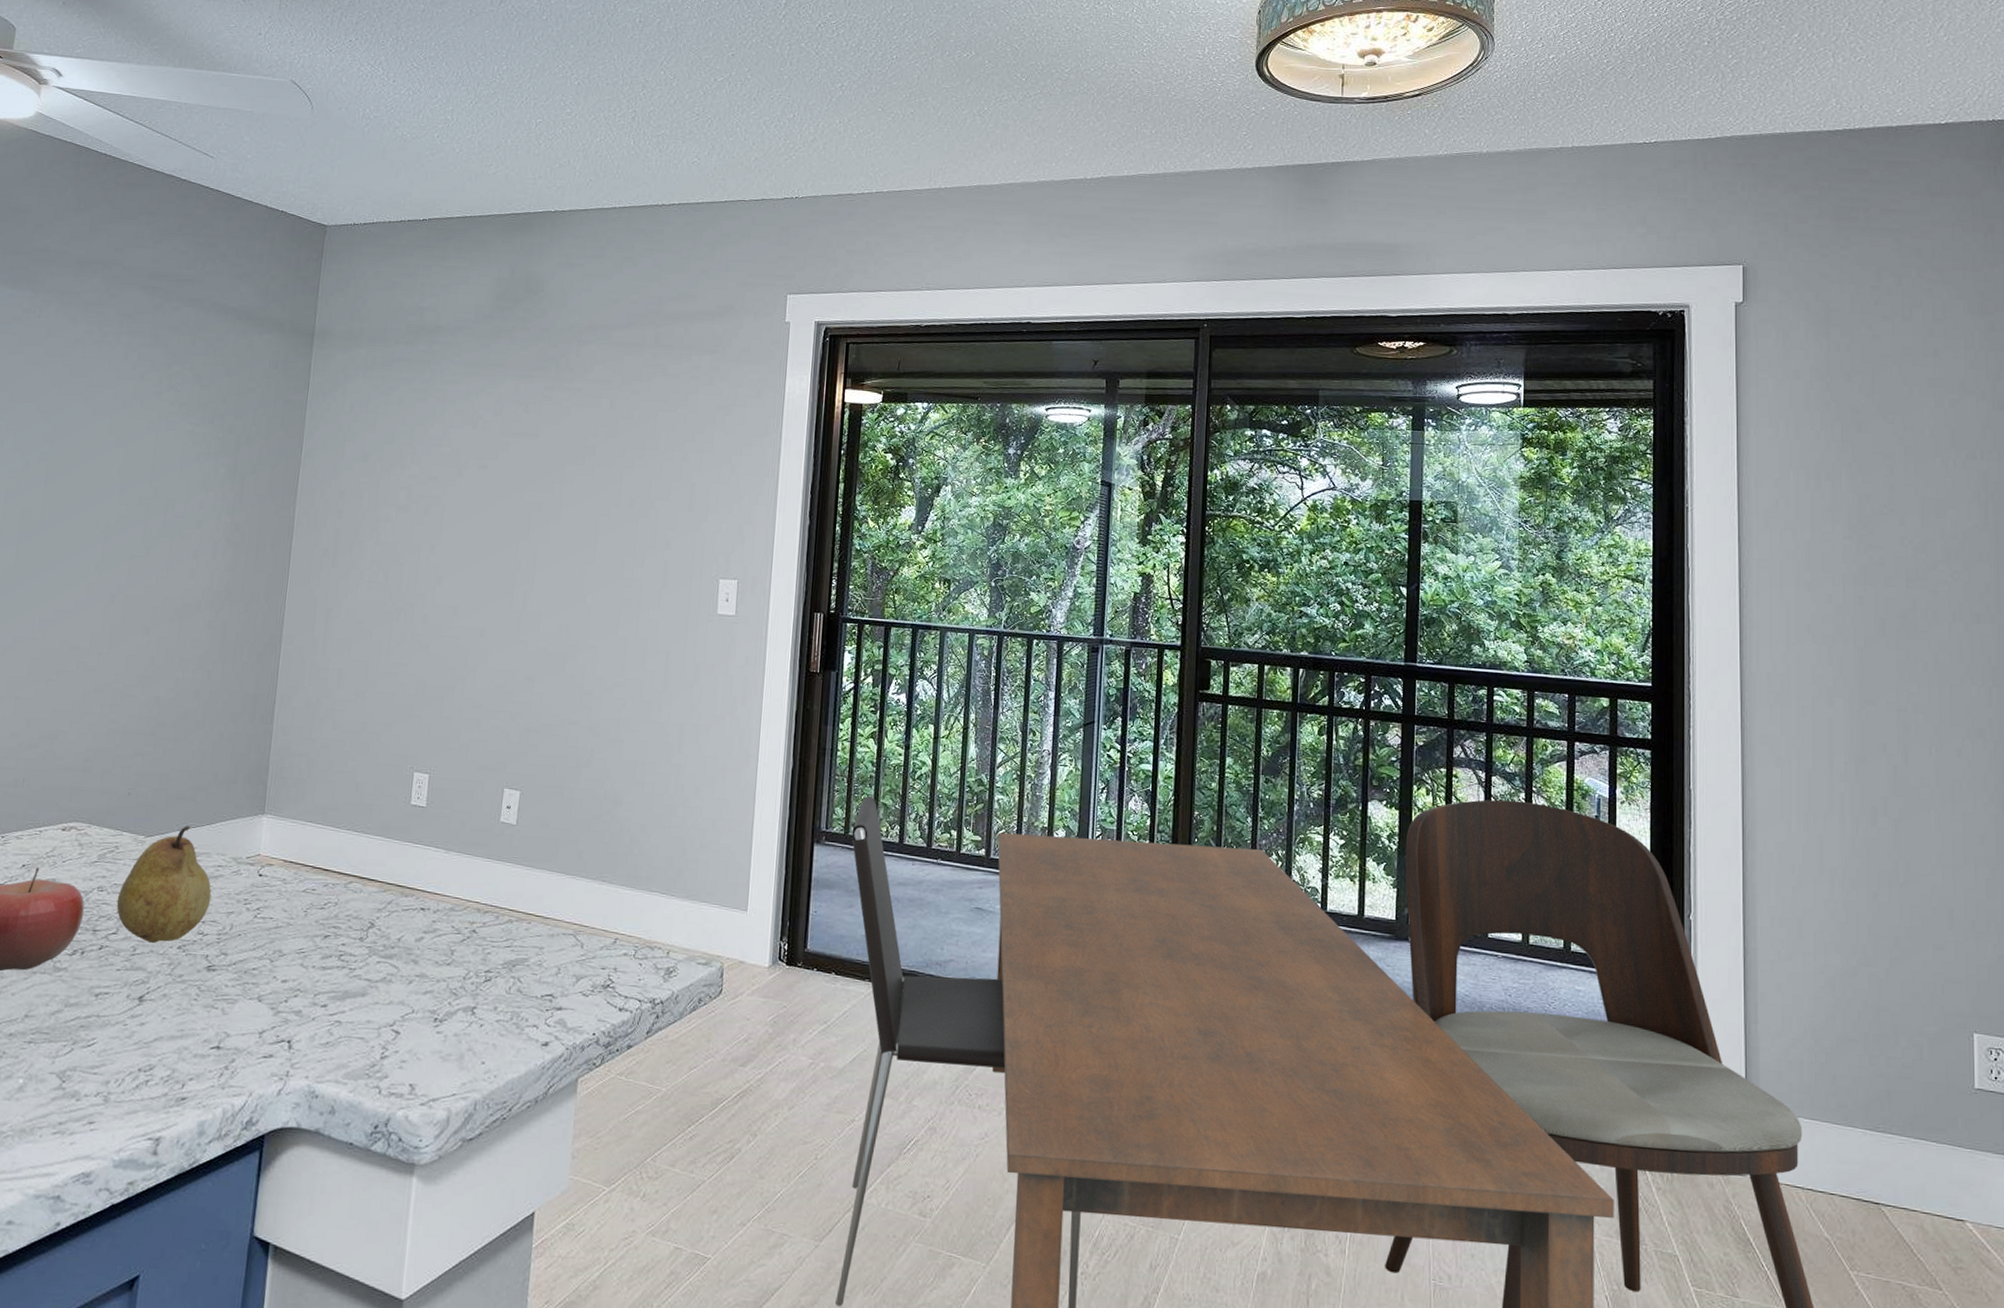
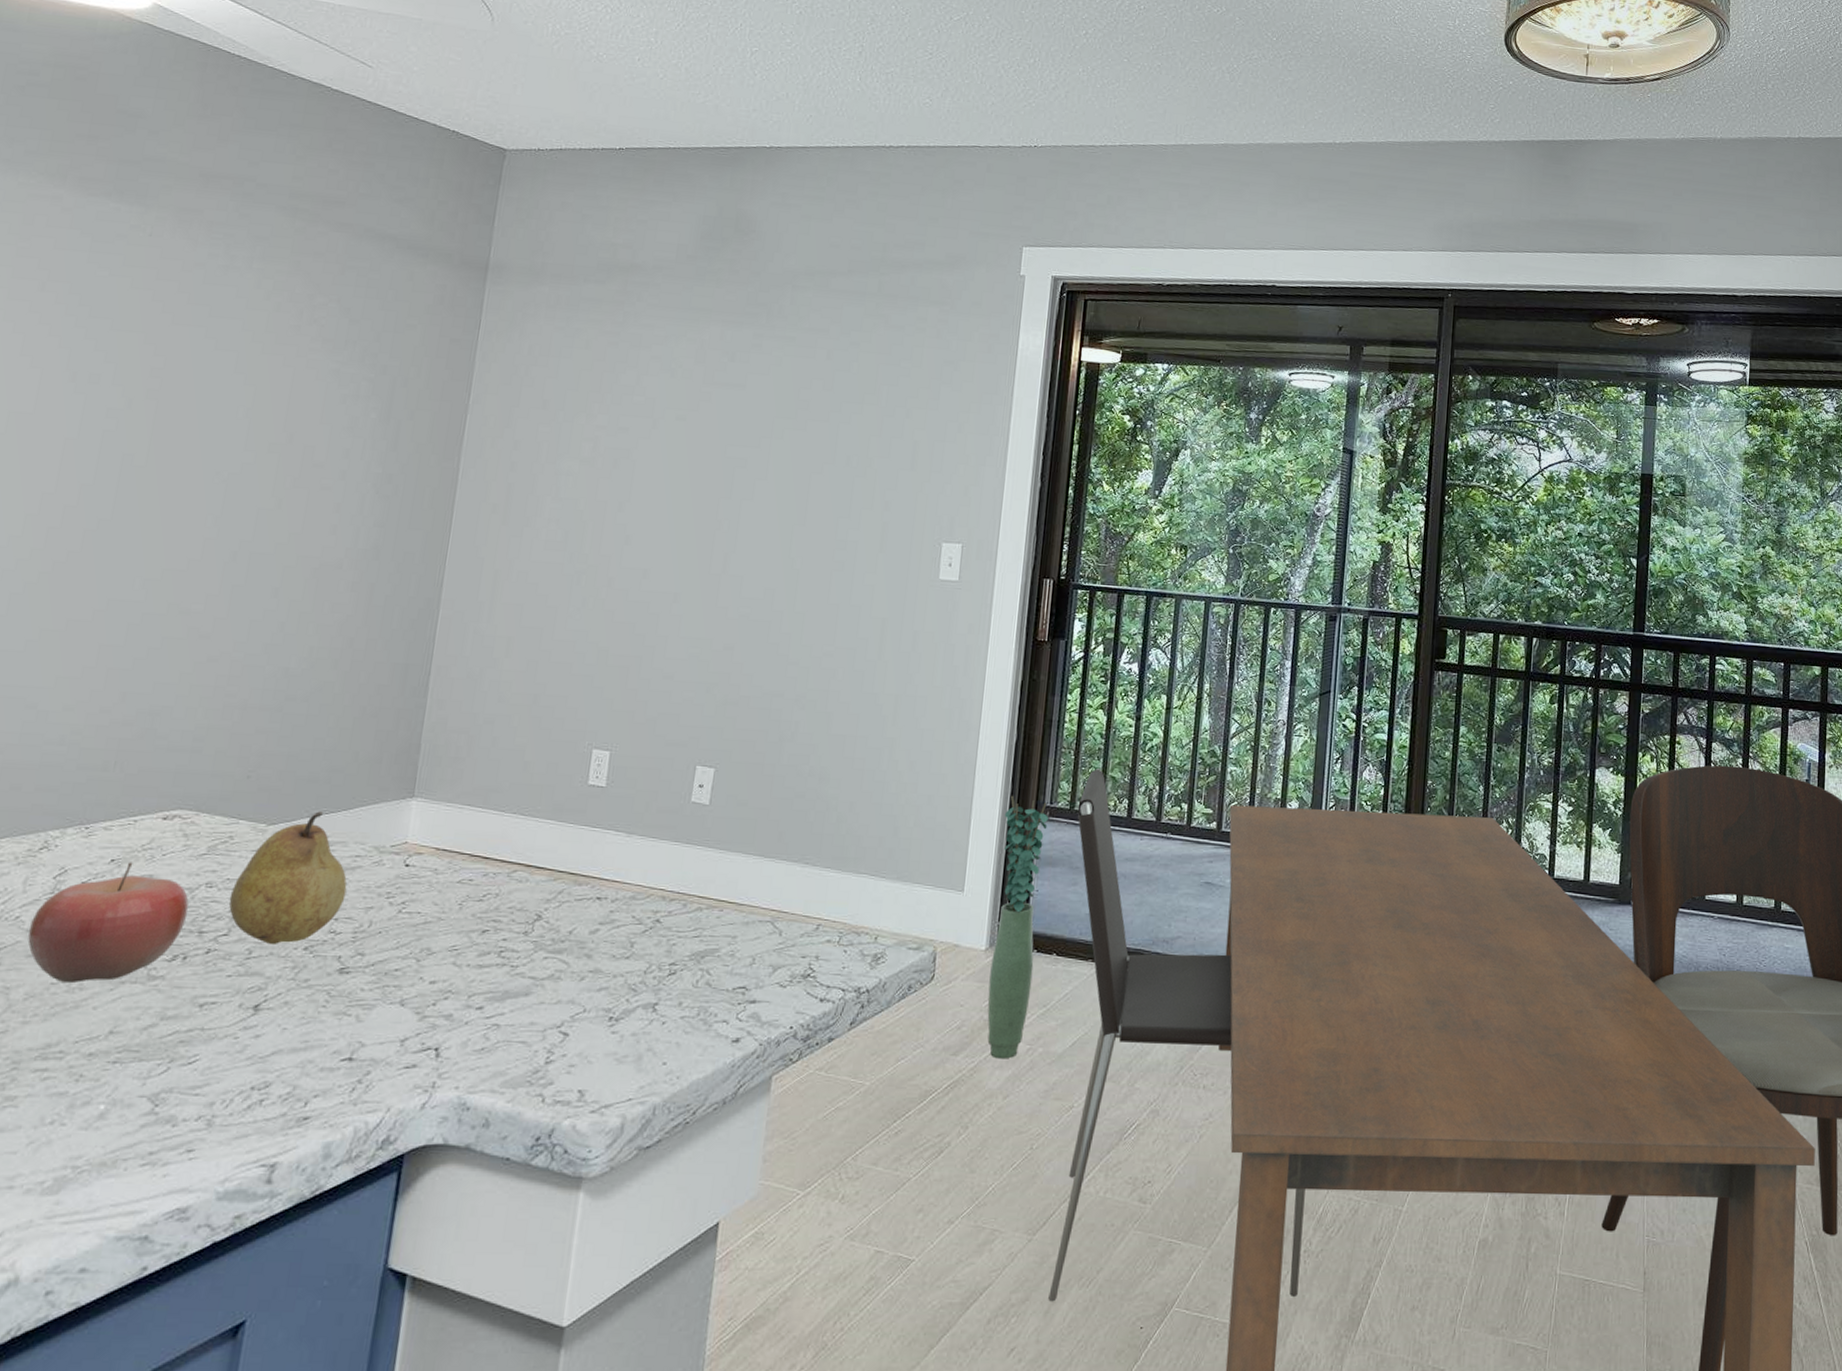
vase: none [772,820,824,1072] -> present [987,795,1048,1059]

